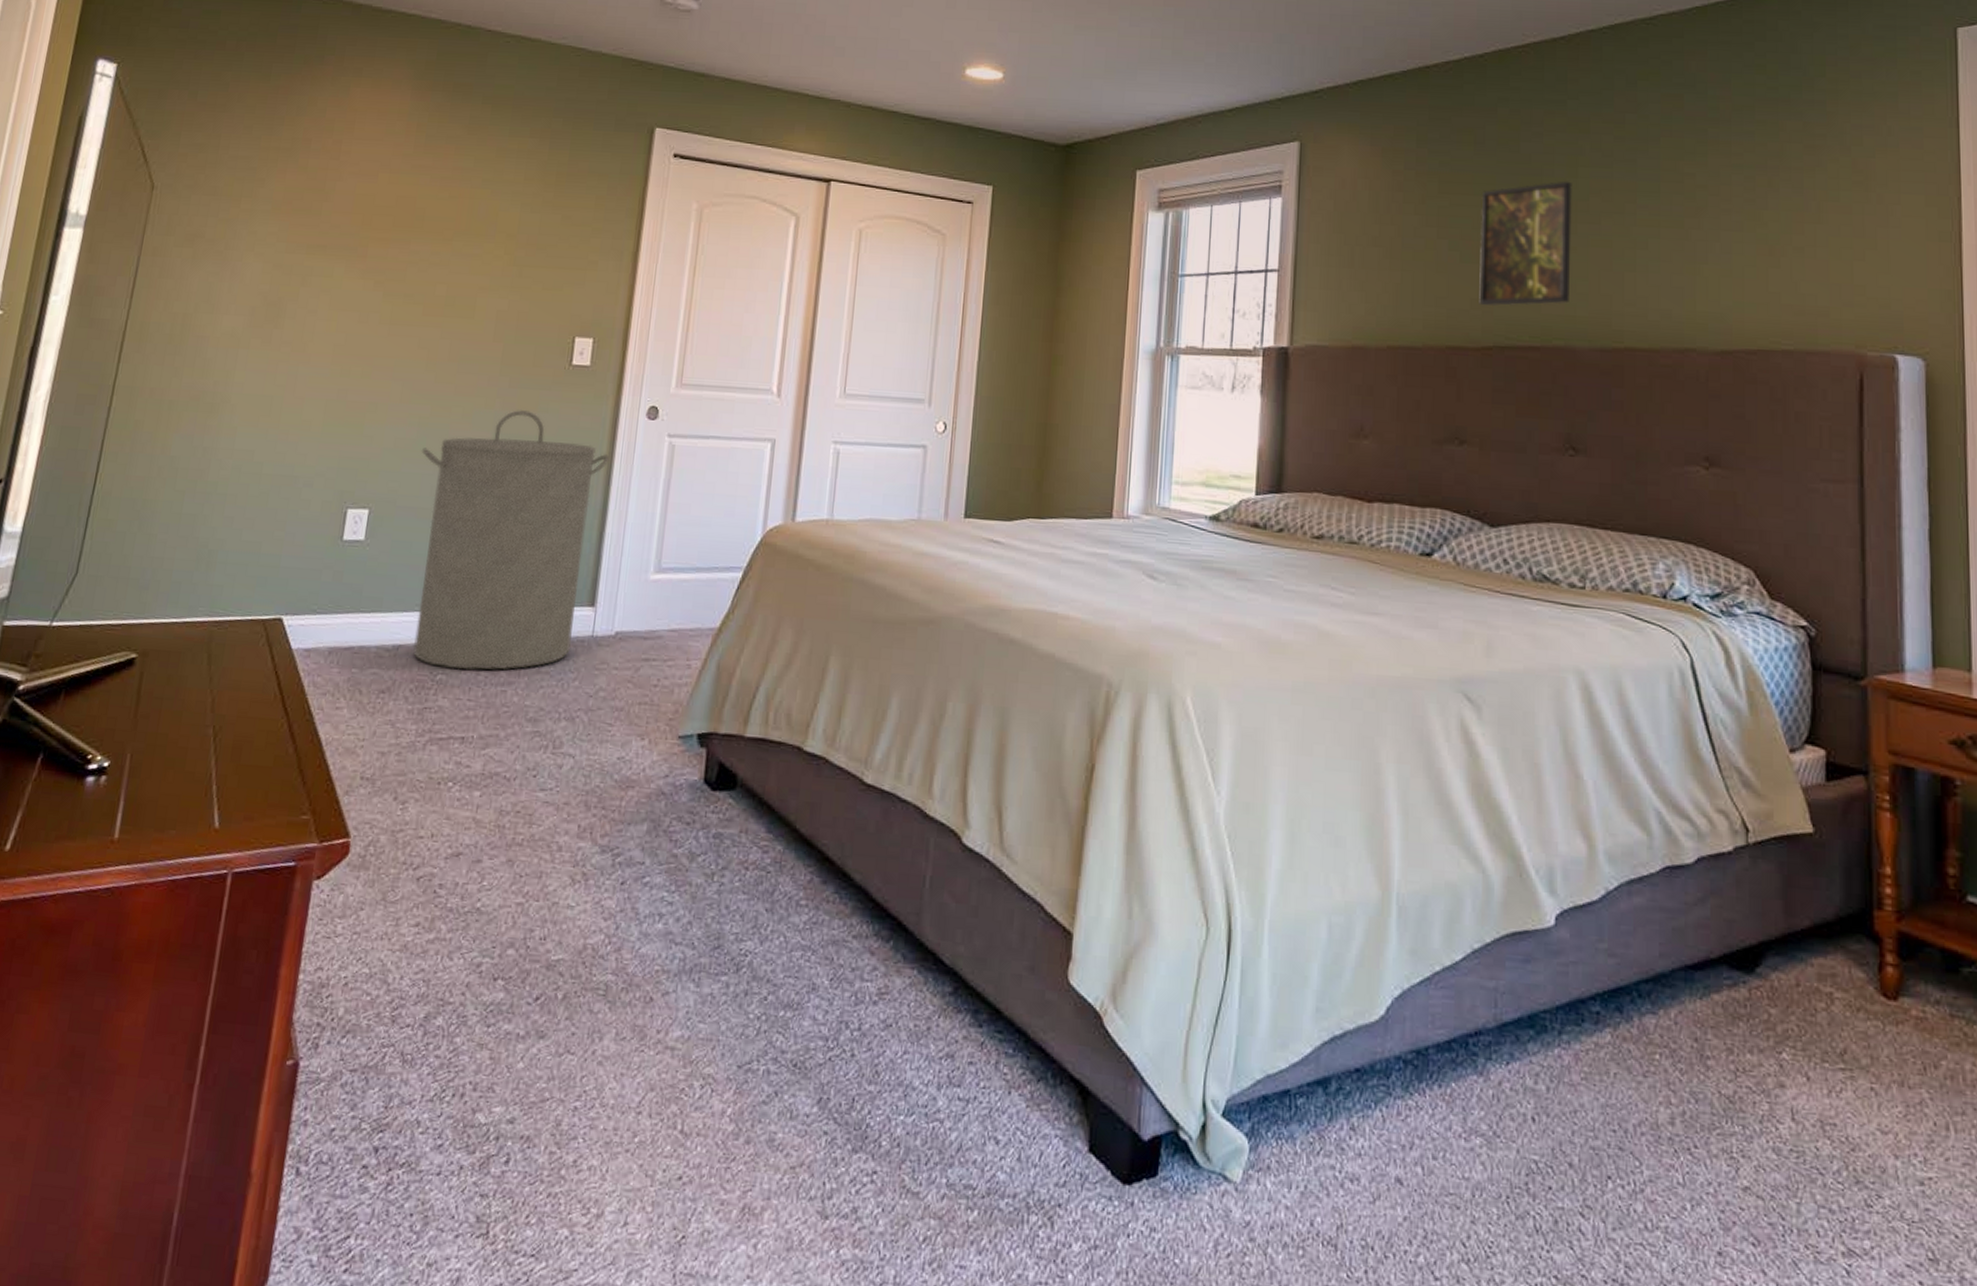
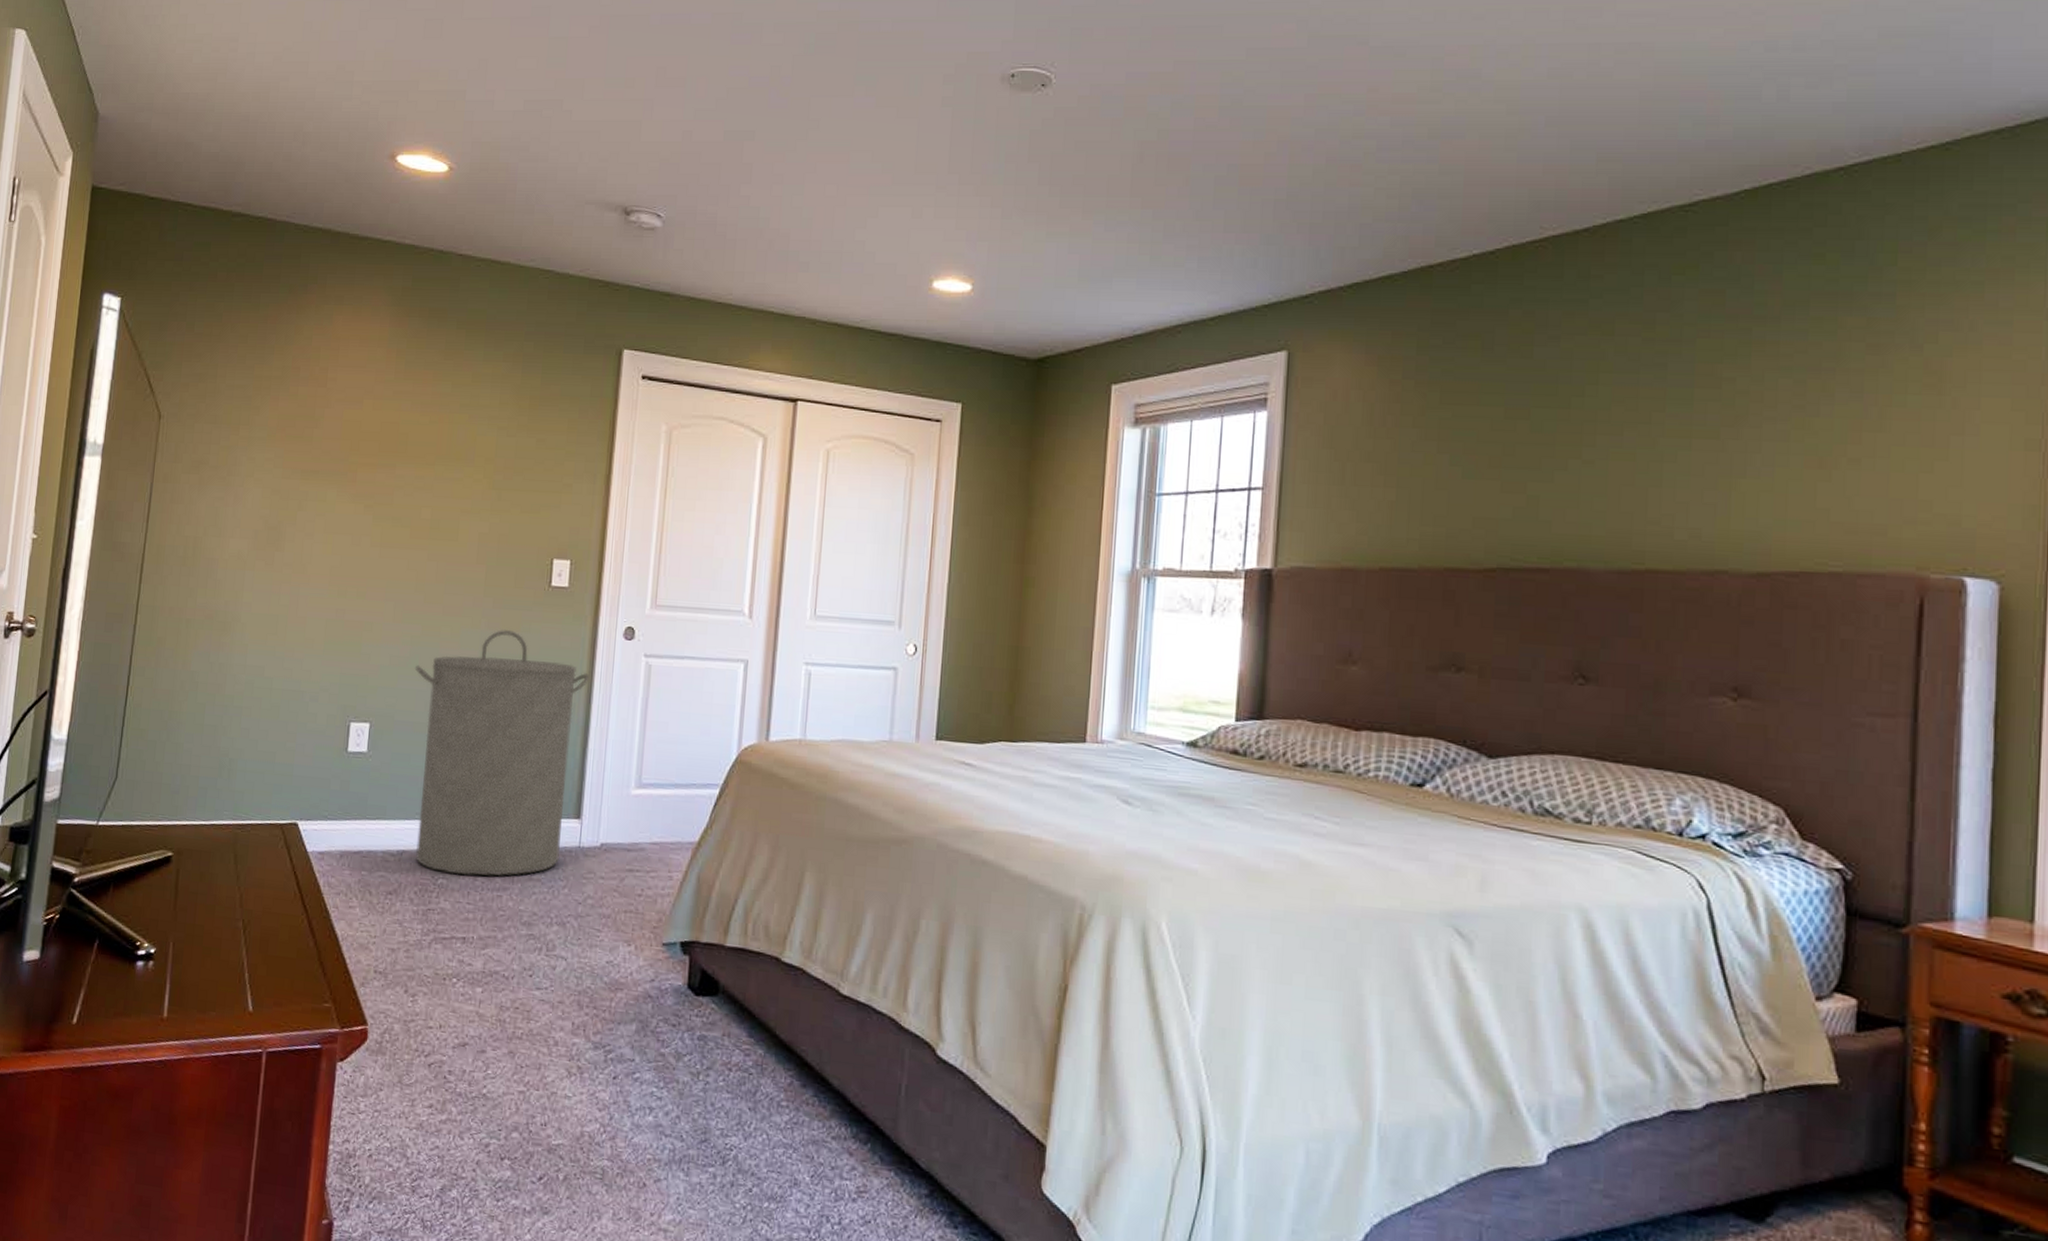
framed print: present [1479,181,1572,307] -> none [1482,388,1592,526]

